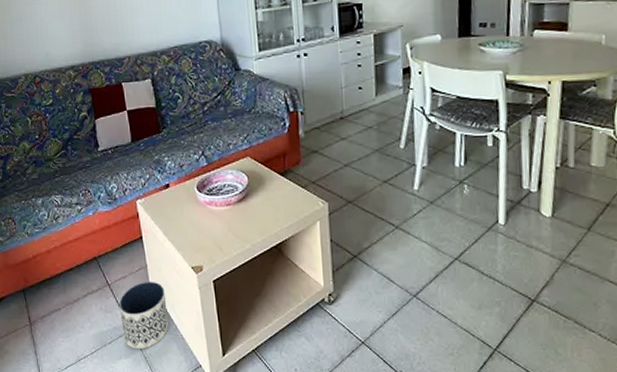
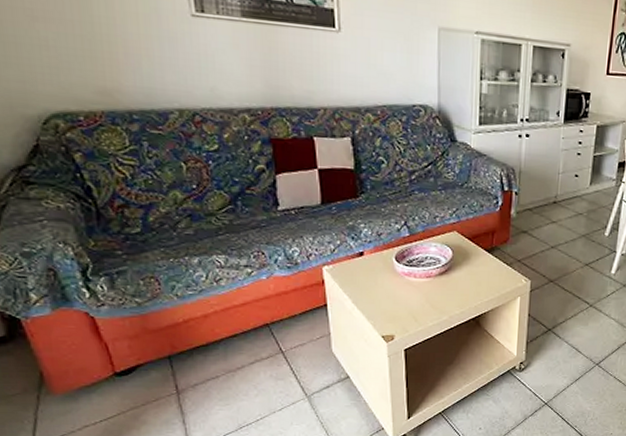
planter: present [119,282,169,350] -> none [294,350,351,415]

